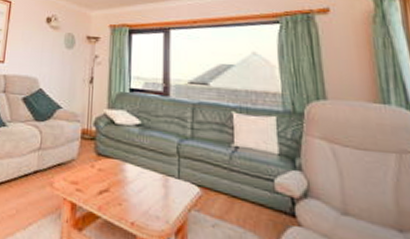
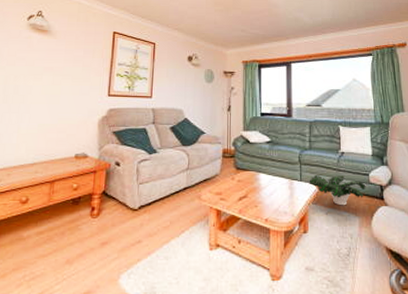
potted plant: none [191,173,270,219] -> present [310,175,366,206]

